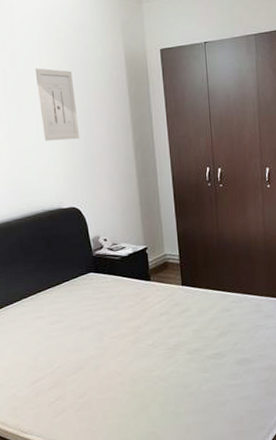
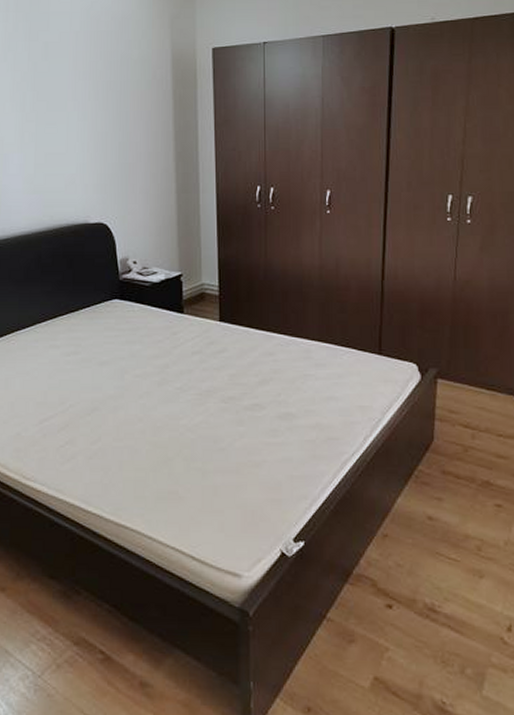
wall art: present [35,68,80,141] -> none [69,63,115,146]

